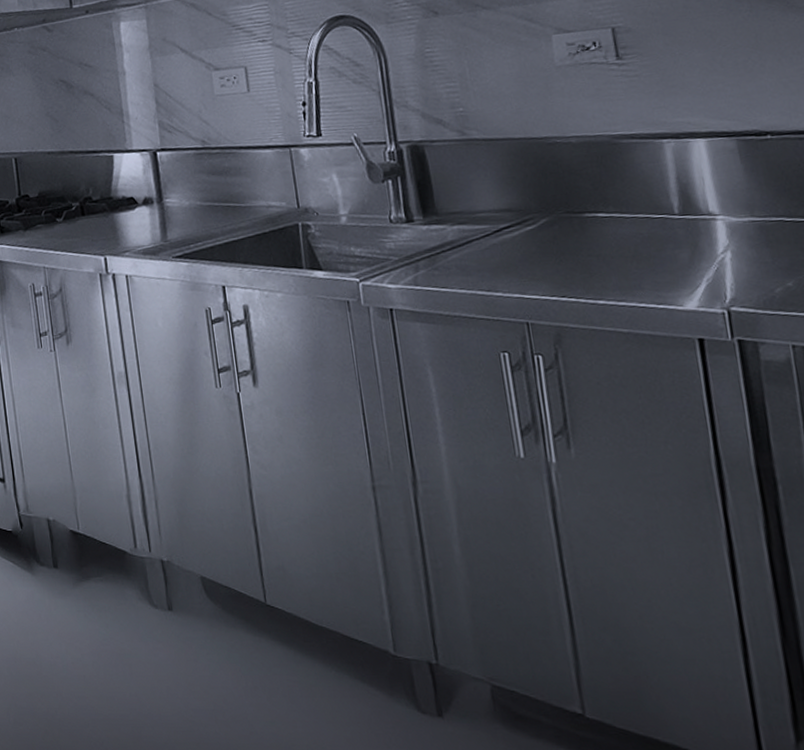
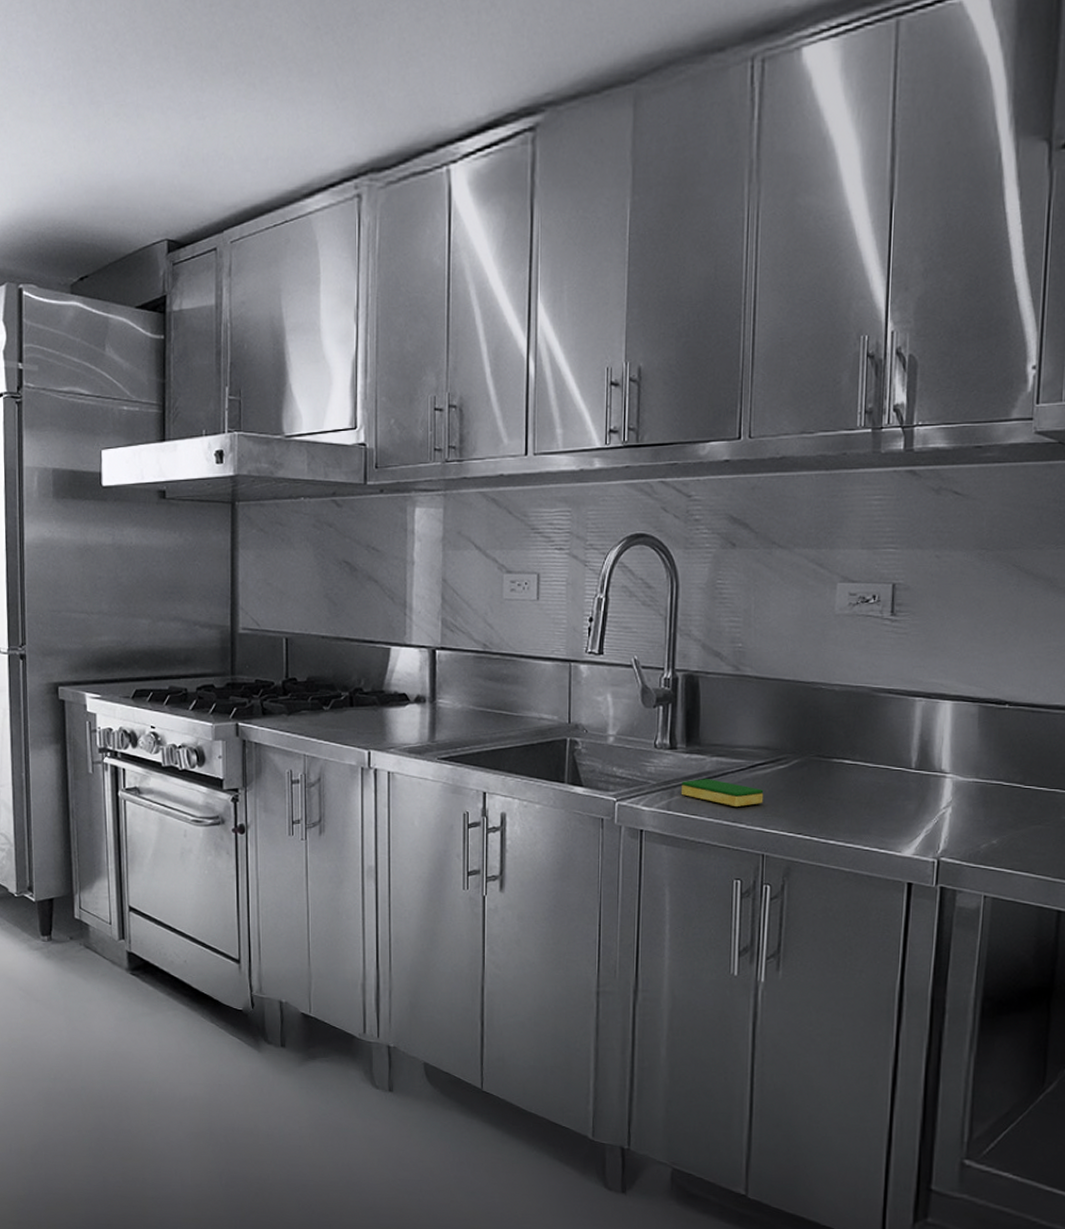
dish sponge: none [425,248,517,275] -> present [682,779,764,807]

